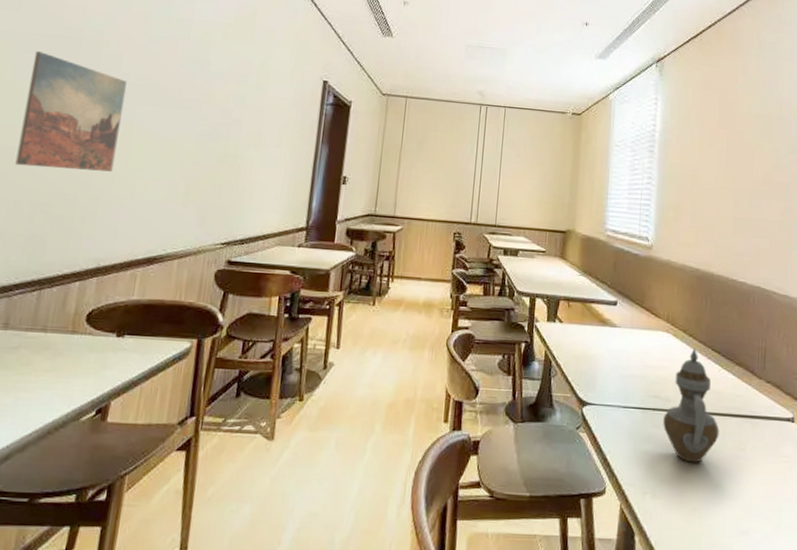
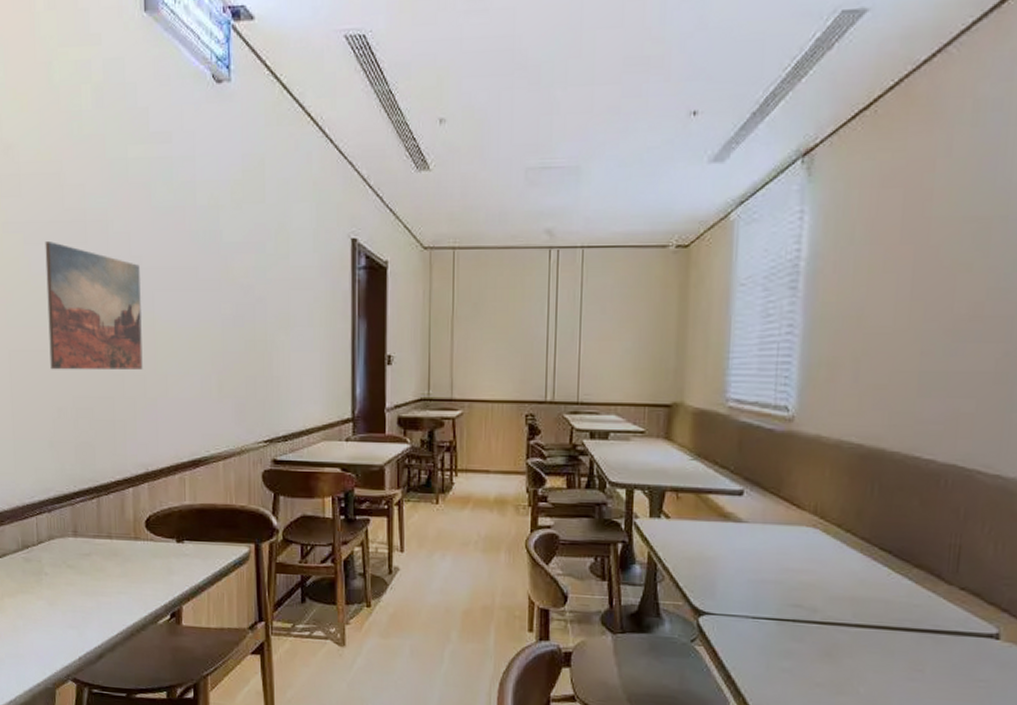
teapot: present [663,348,720,463] -> none [806,547,887,685]

